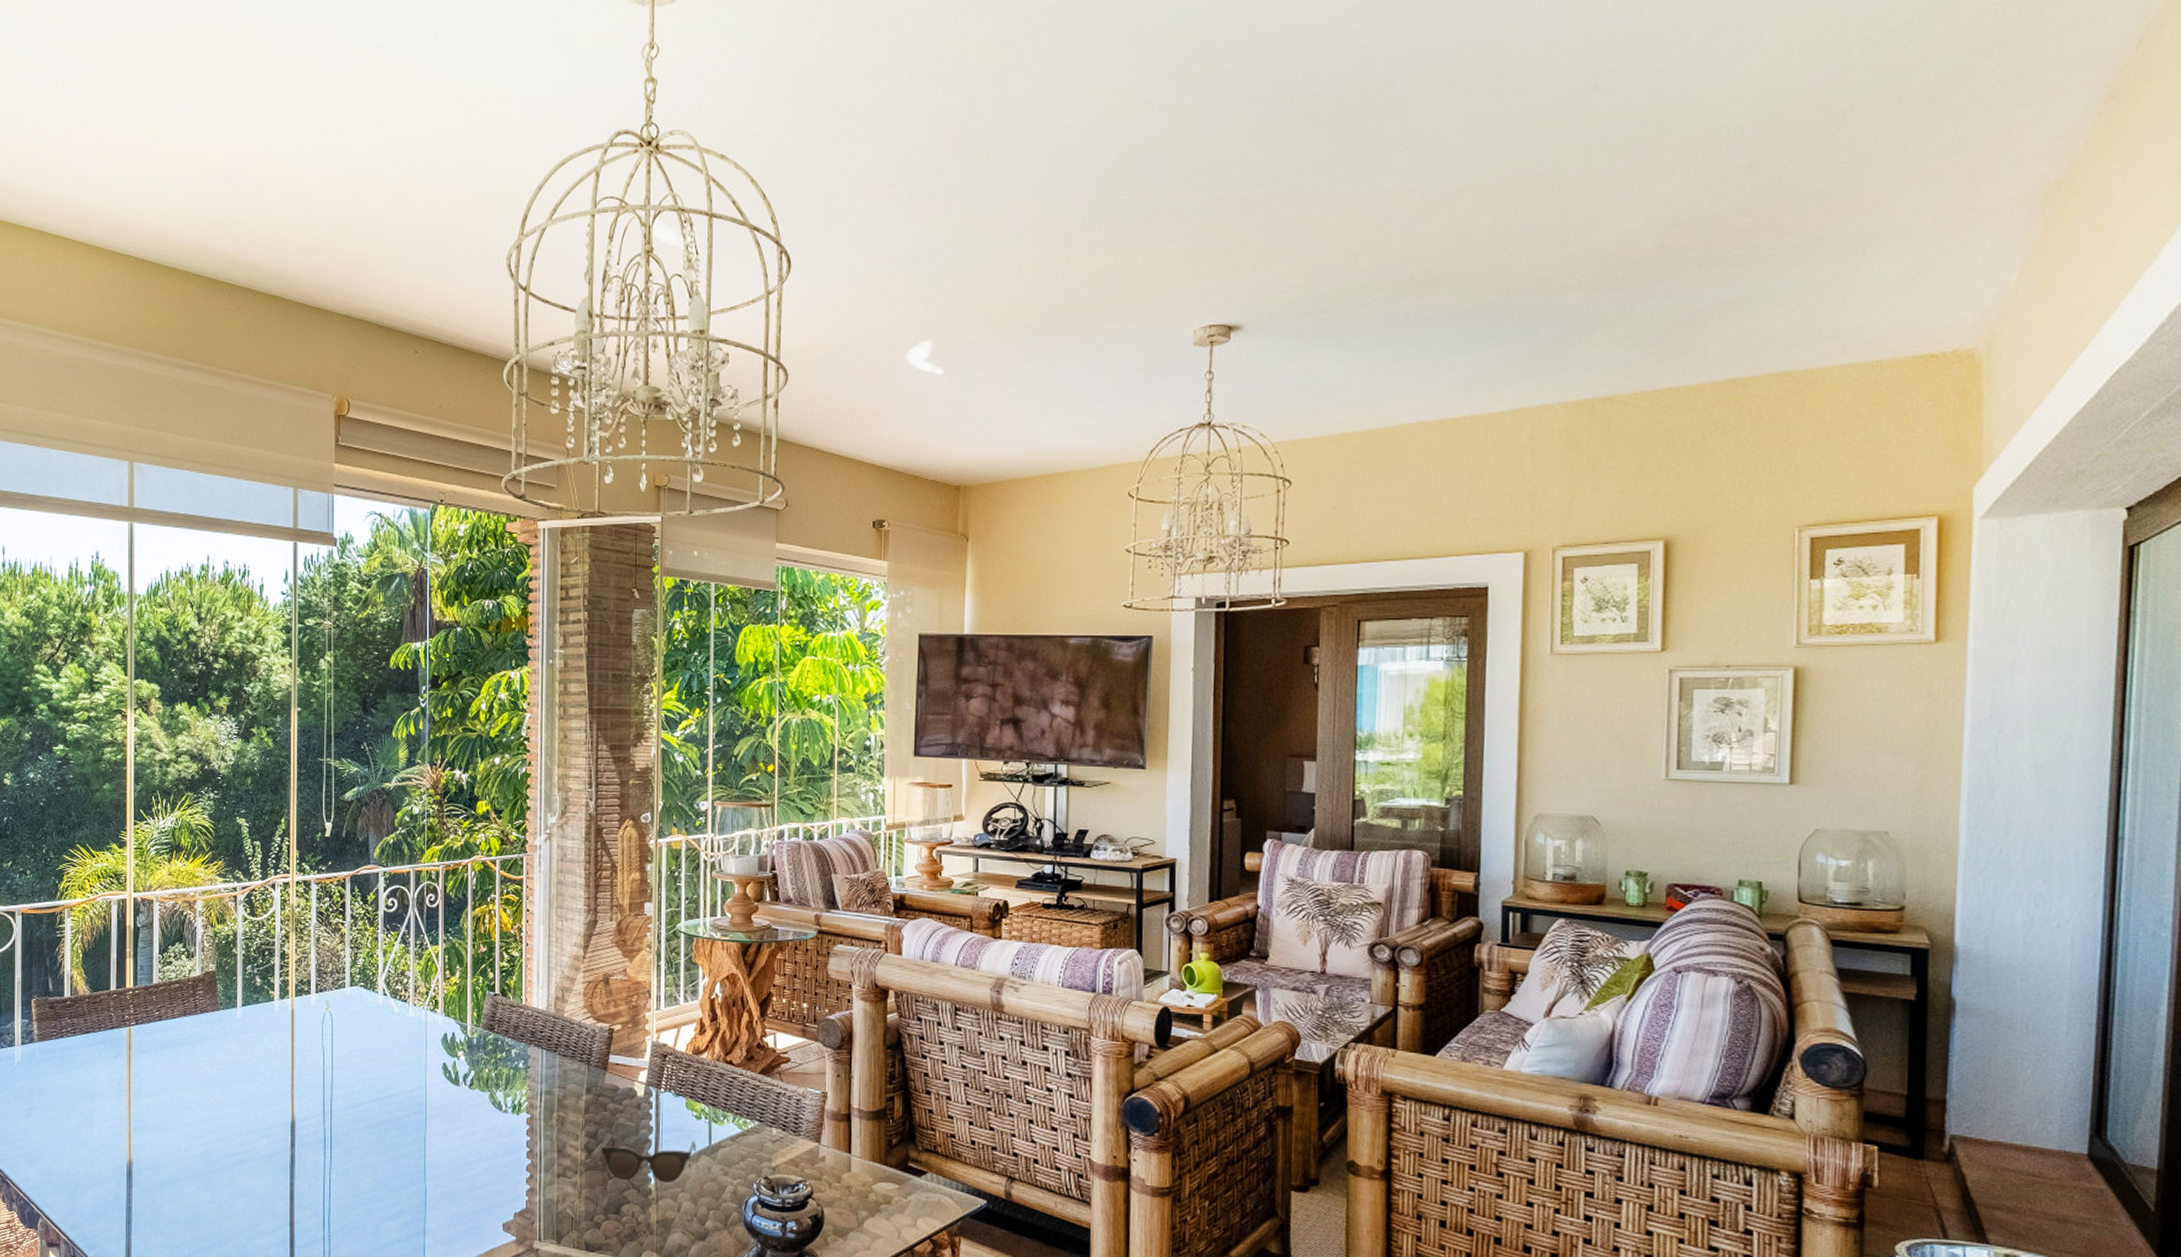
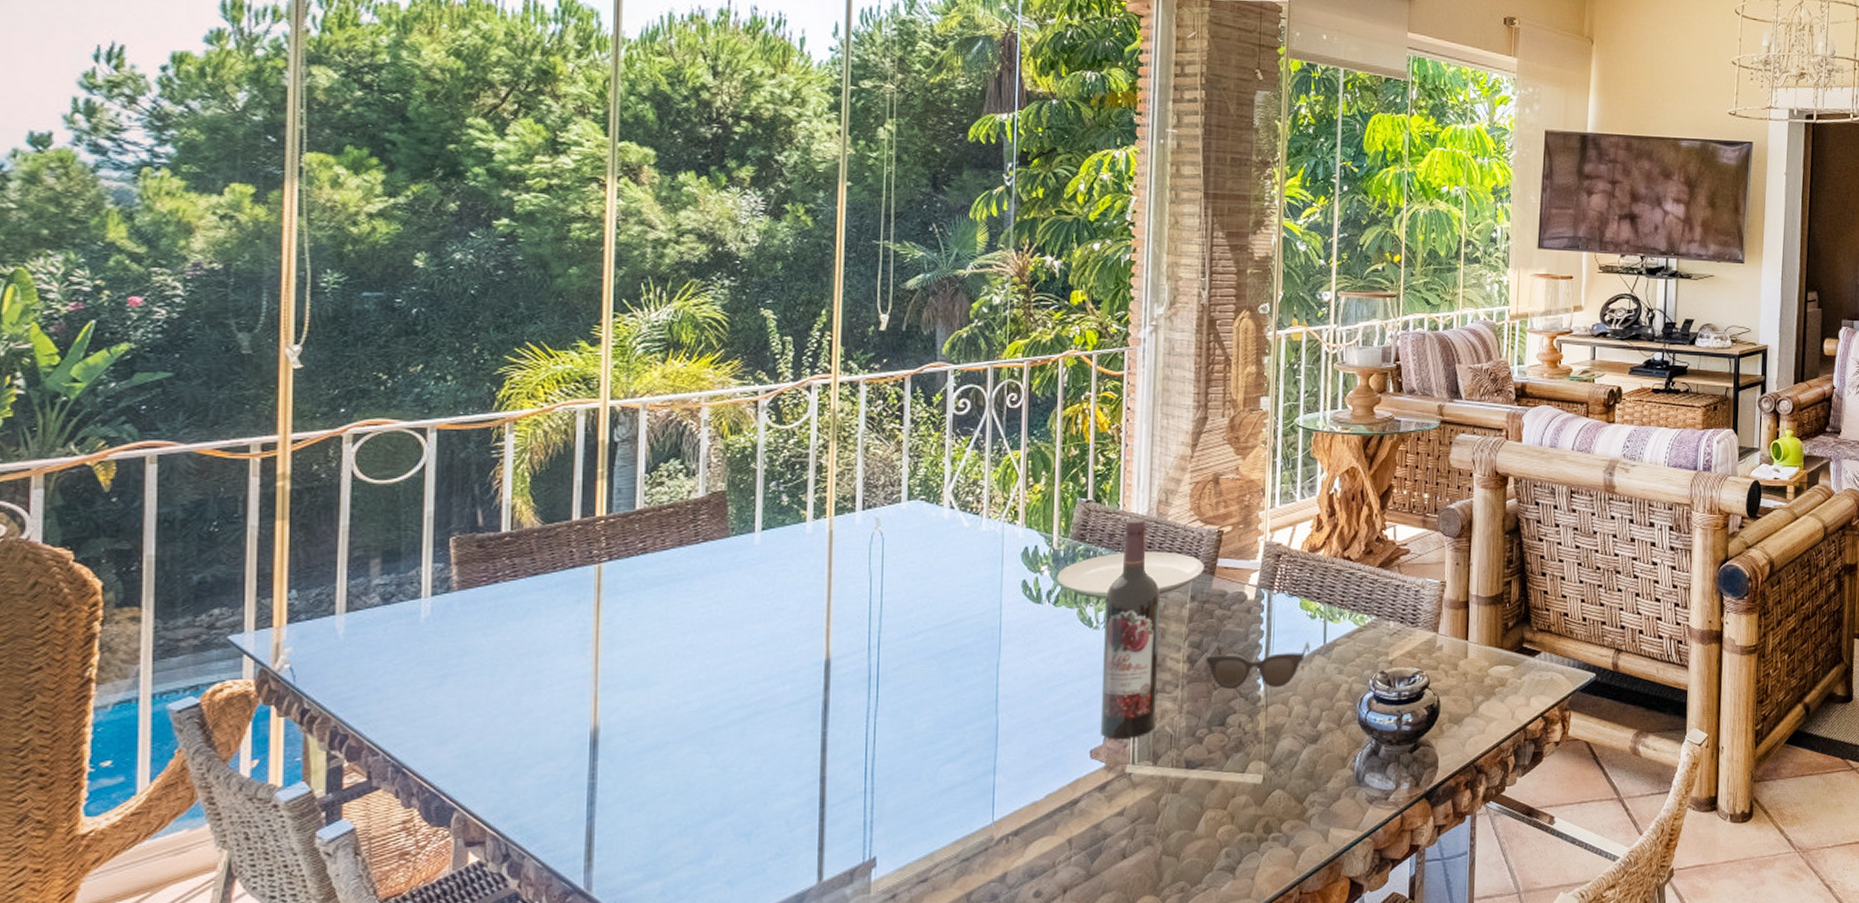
plate: none [471,1044,598,1086] -> present [1056,551,1205,599]
wine bottle: none [511,1012,560,1217] -> present [1100,518,1161,739]

